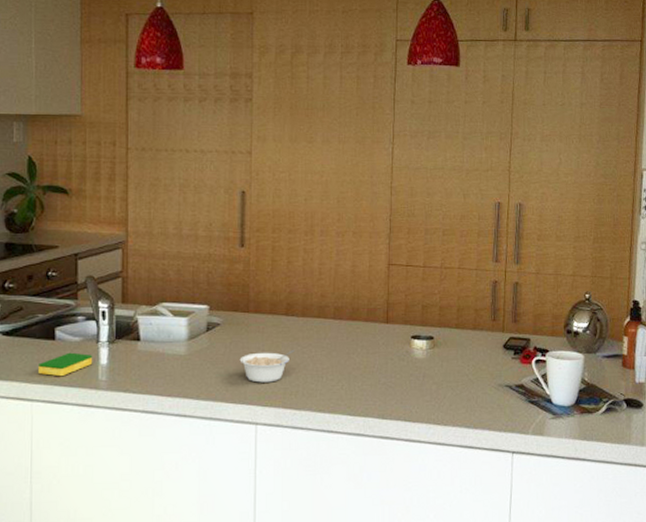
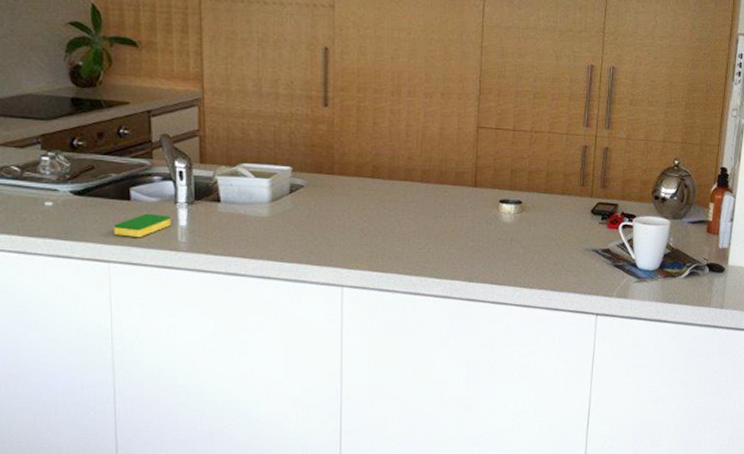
legume: present [239,350,295,383] -> none [324,213,381,245]

